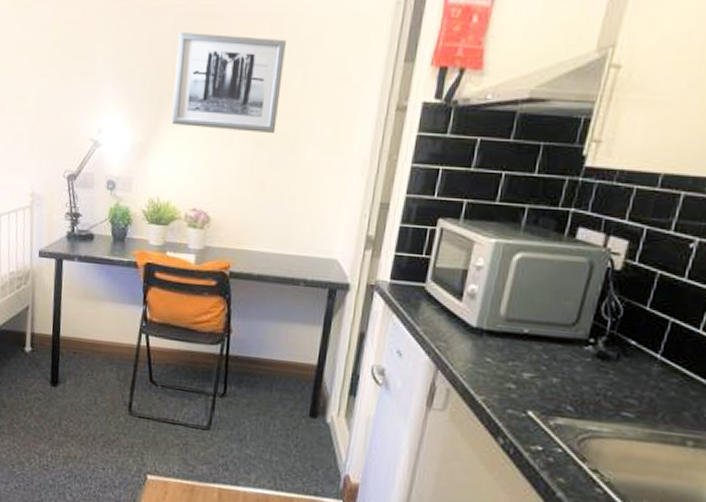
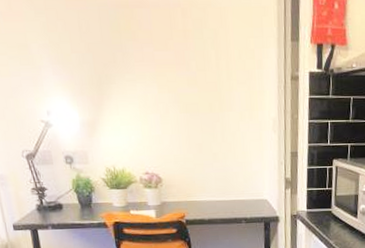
wall art: present [171,33,286,133] -> none [104,21,202,105]

